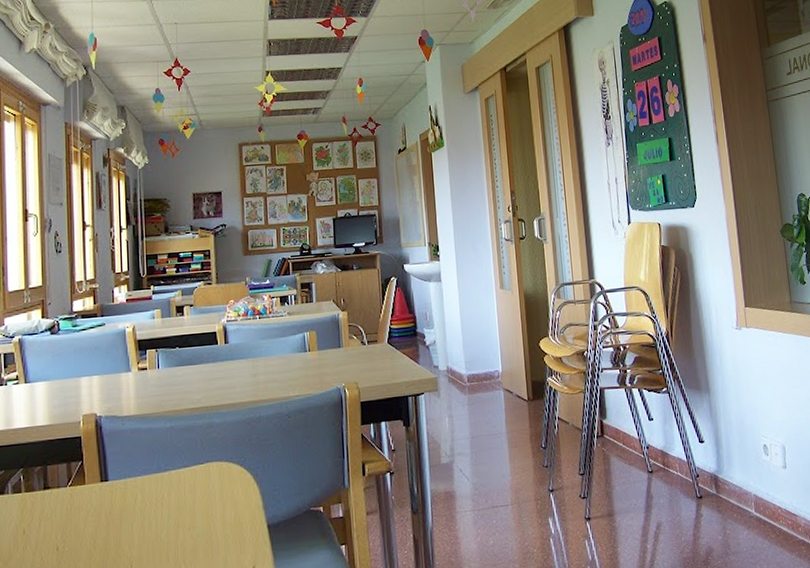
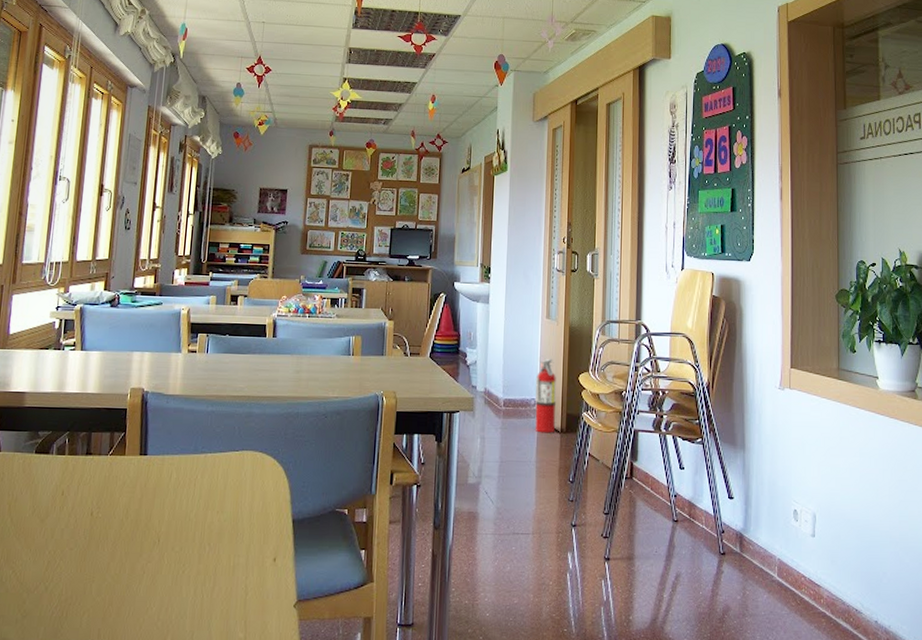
fire extinguisher: none [496,326,521,404] -> present [535,355,557,433]

